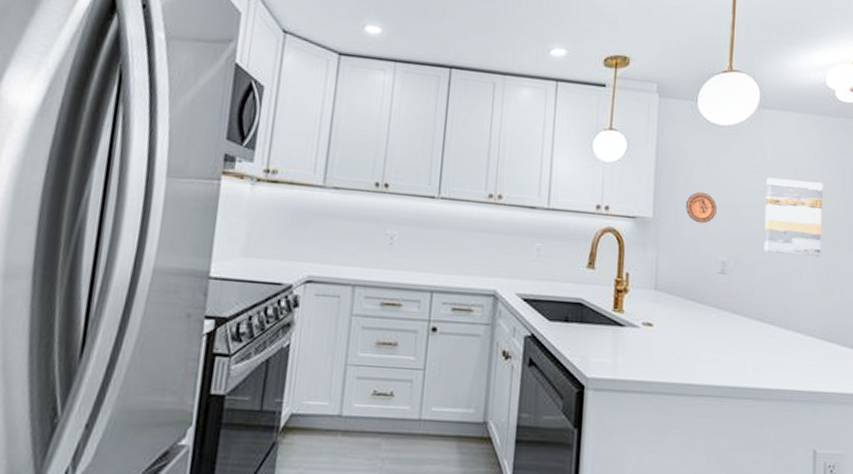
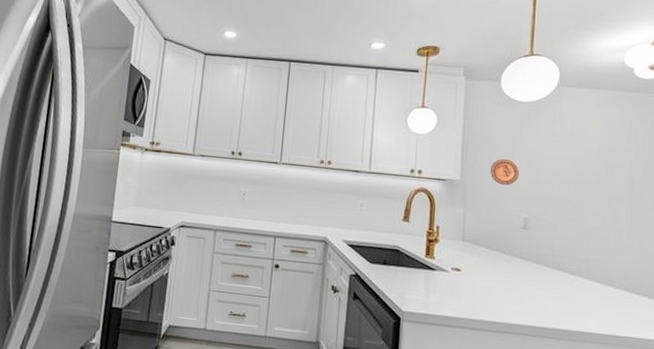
wall art: present [764,177,823,257] -> none [564,146,622,216]

